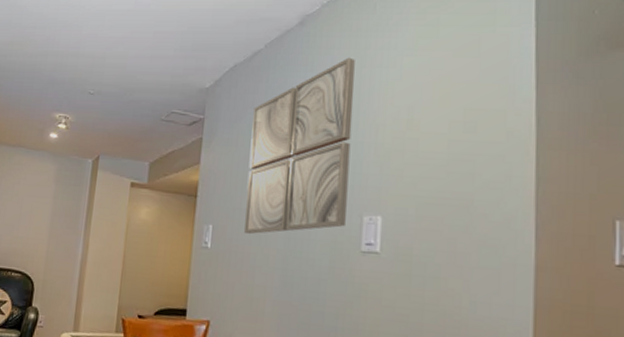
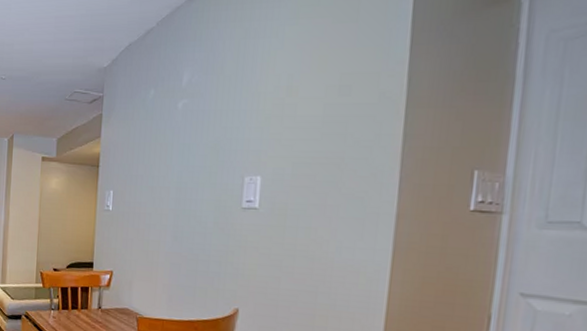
wall art: present [244,57,355,235] -> none [141,30,240,198]

